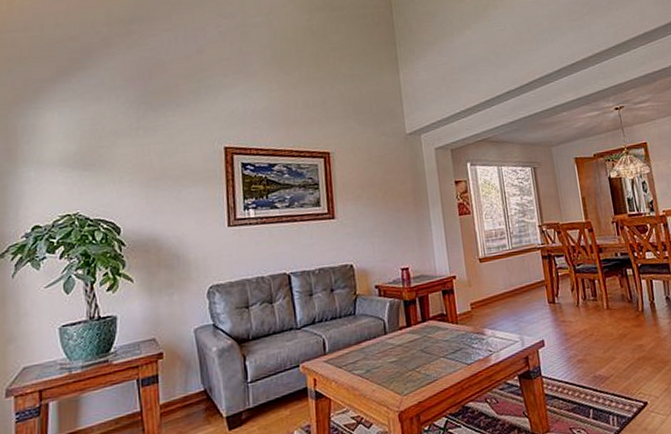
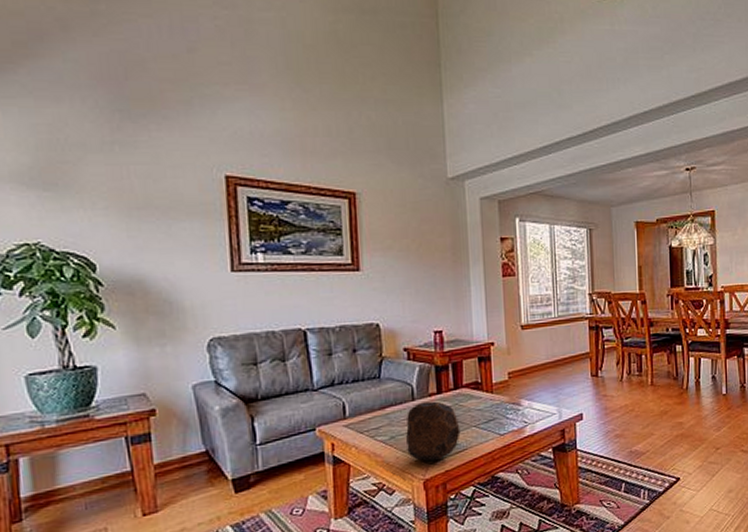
soccer ball: none [380,334,430,393] -> present [406,401,461,461]

